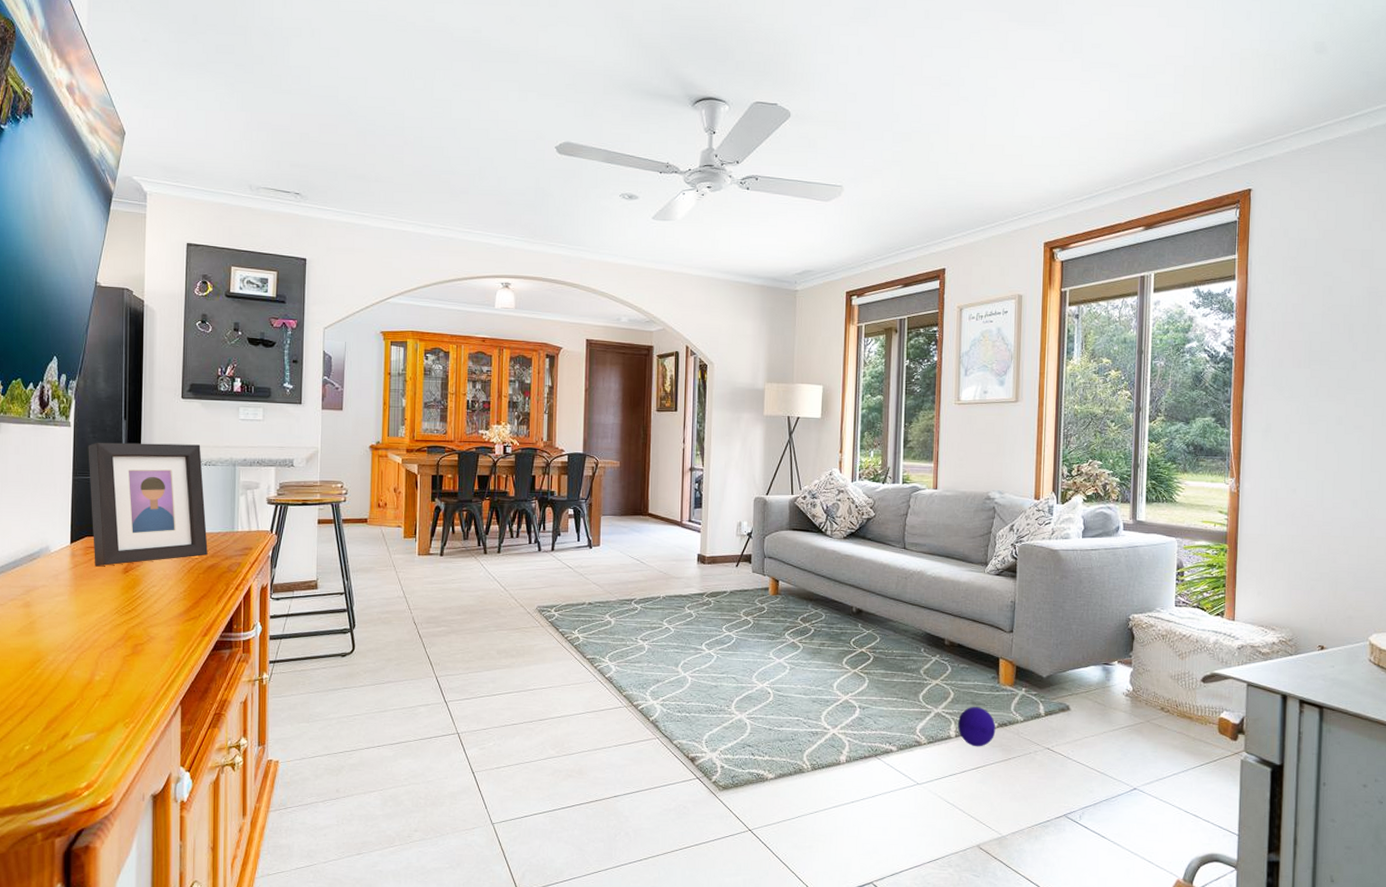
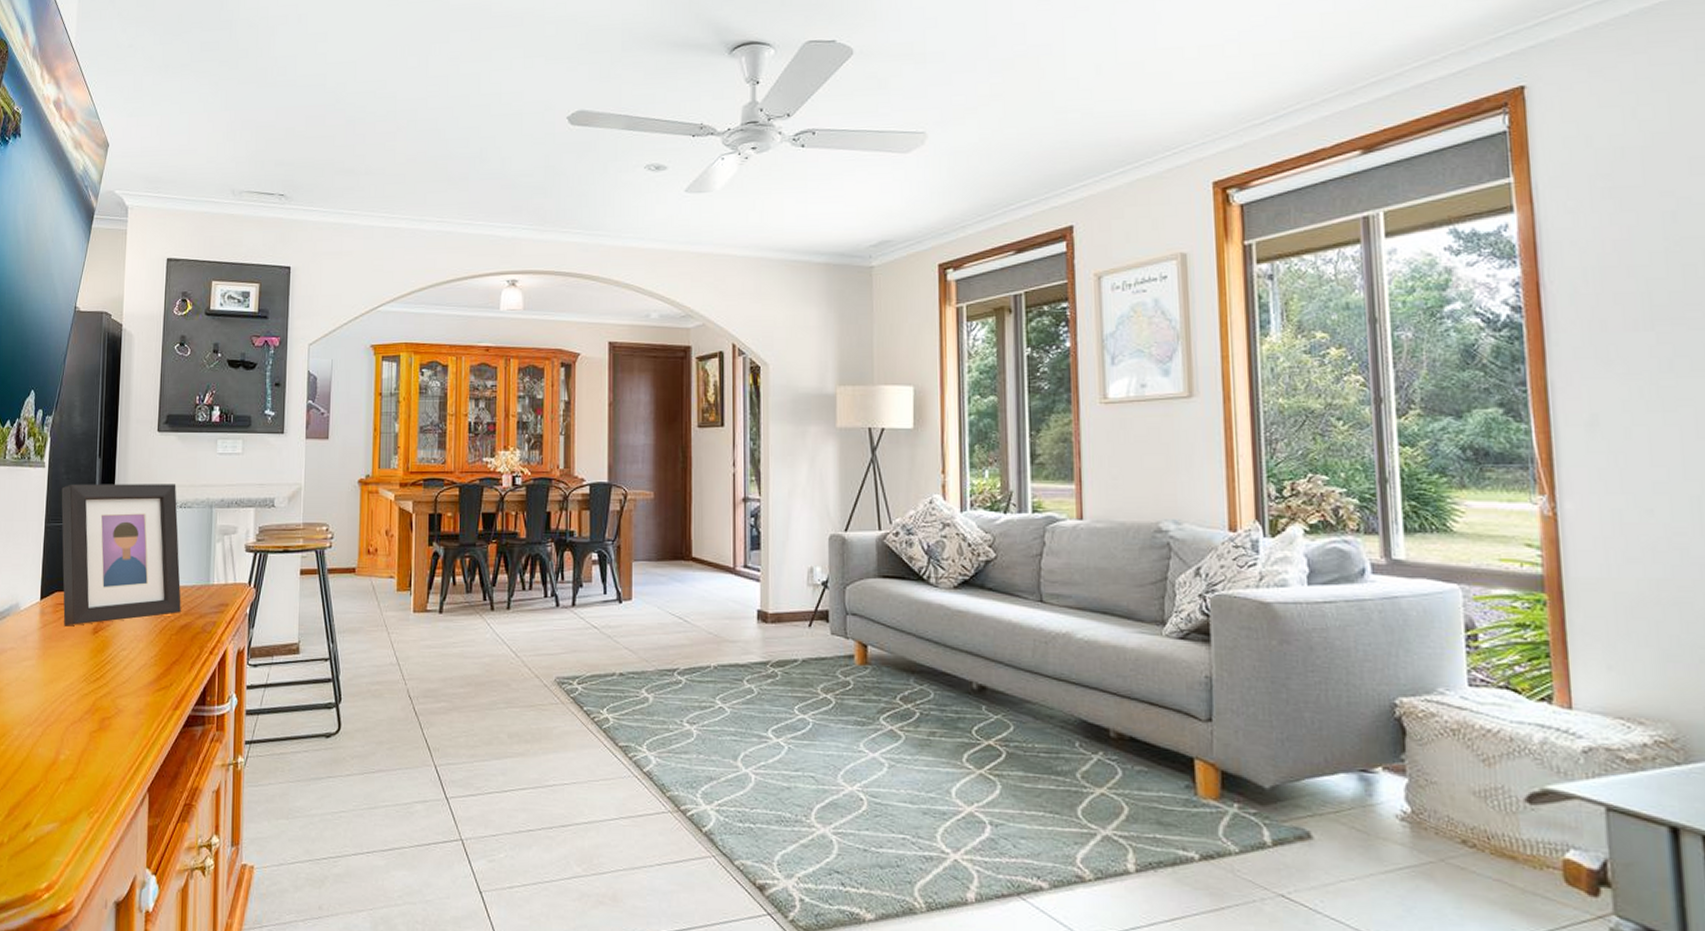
toy ball: present [958,707,996,747] -> none [1138,828,1198,889]

